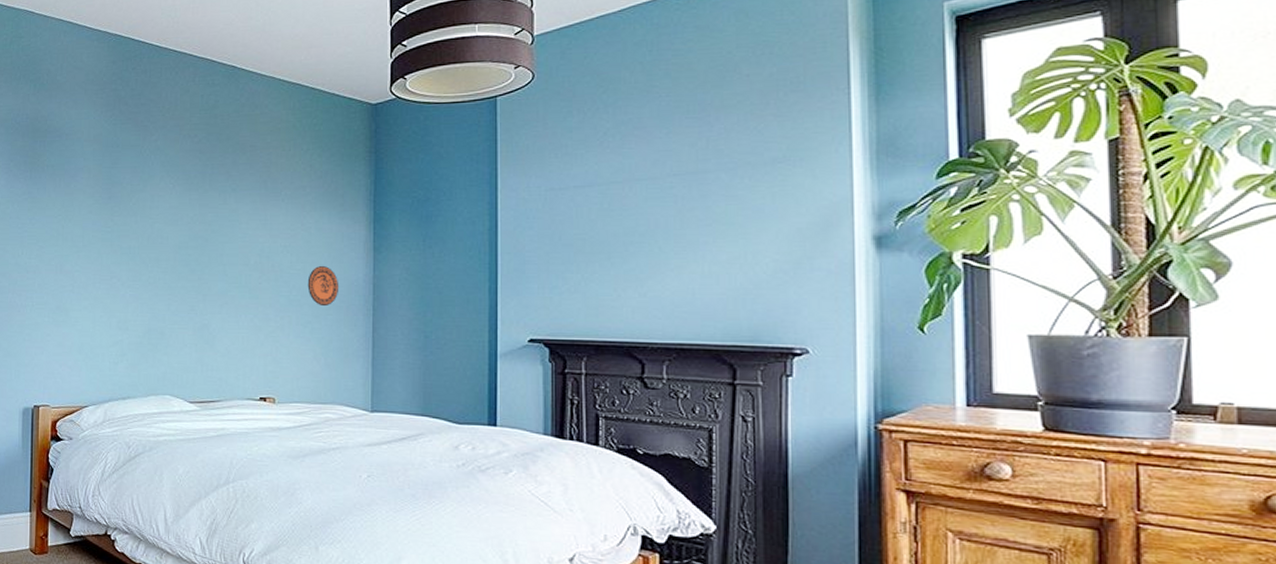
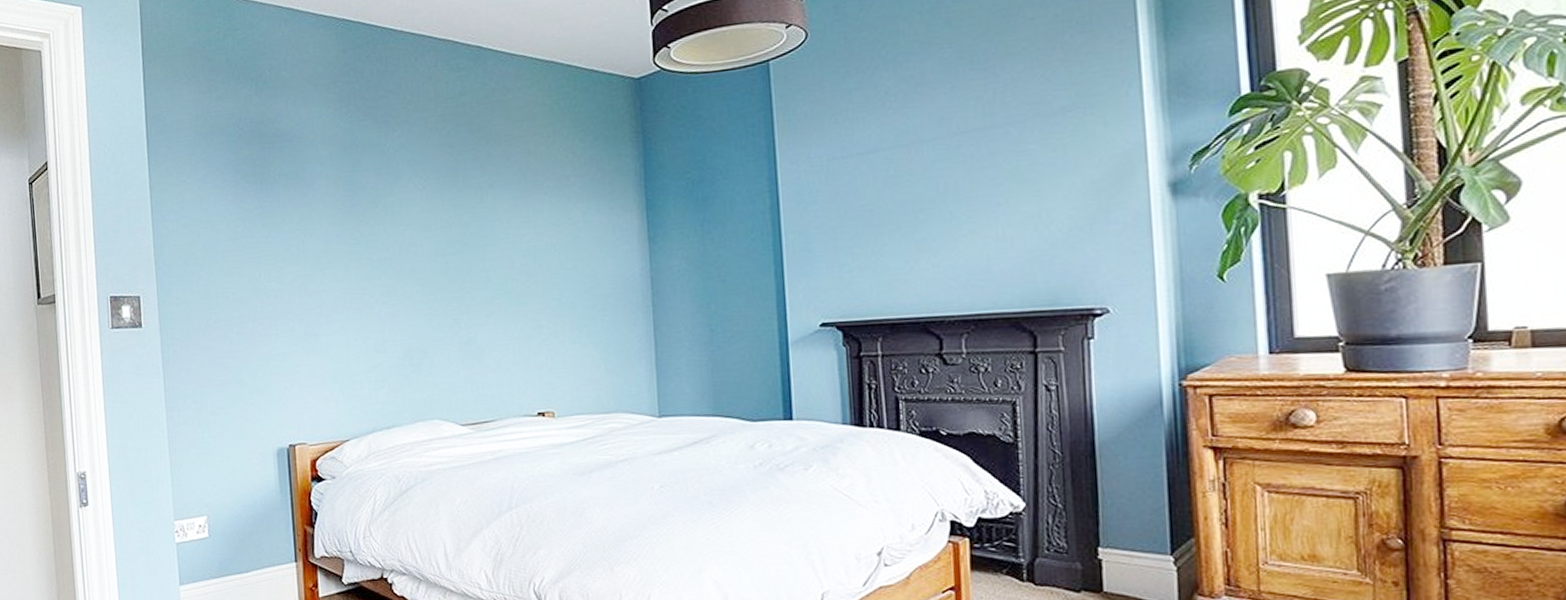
decorative plate: present [307,265,340,307] -> none [579,261,615,307]

